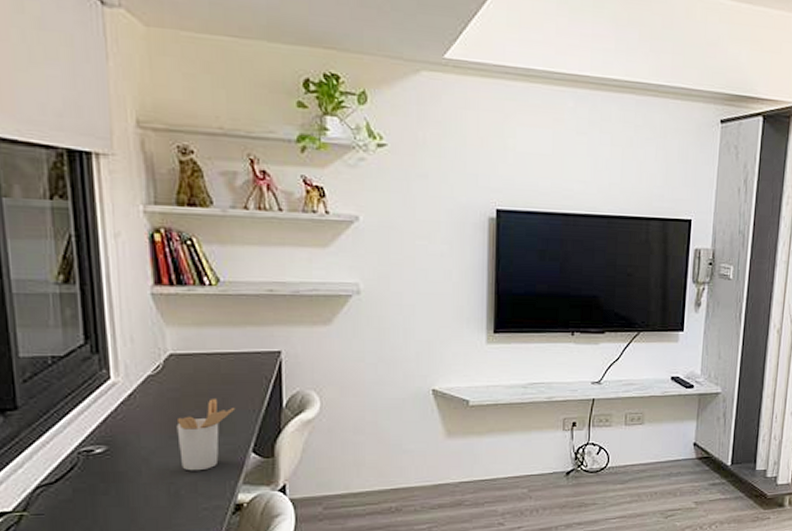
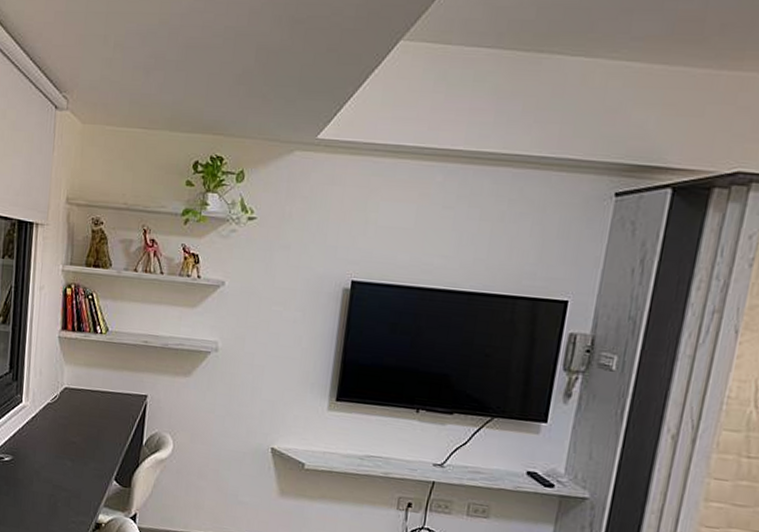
utensil holder: present [176,399,236,471] -> none [61,429,107,489]

